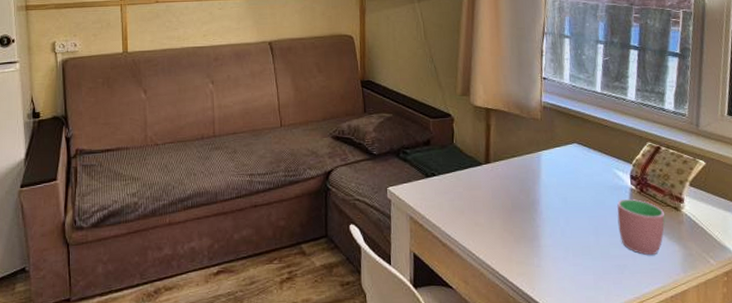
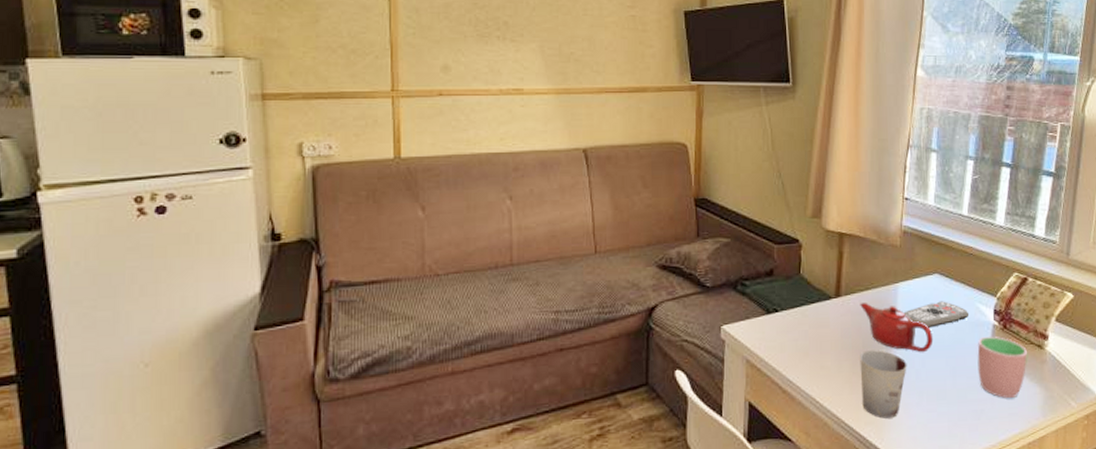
teapot: none [507,168,576,213] -> present [860,303,934,353]
cup: none [509,210,553,270] -> present [860,350,907,419]
remote control: none [547,167,608,191] -> present [903,301,970,328]

